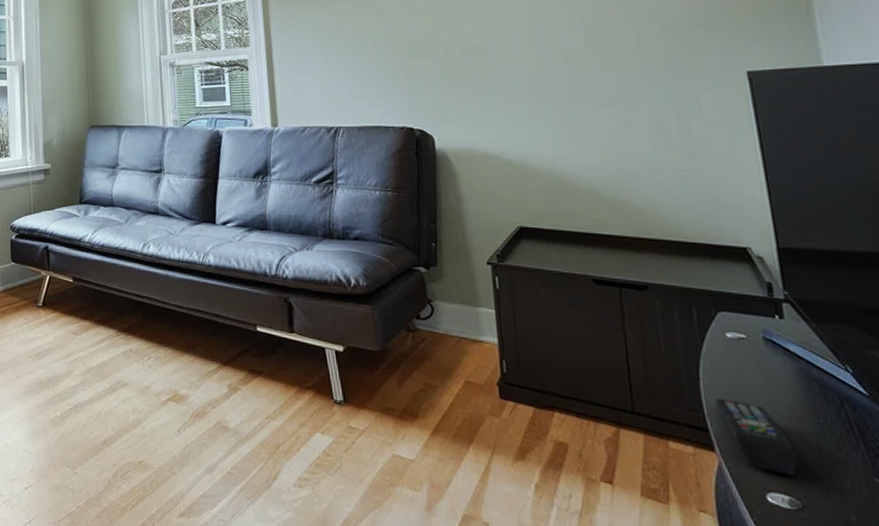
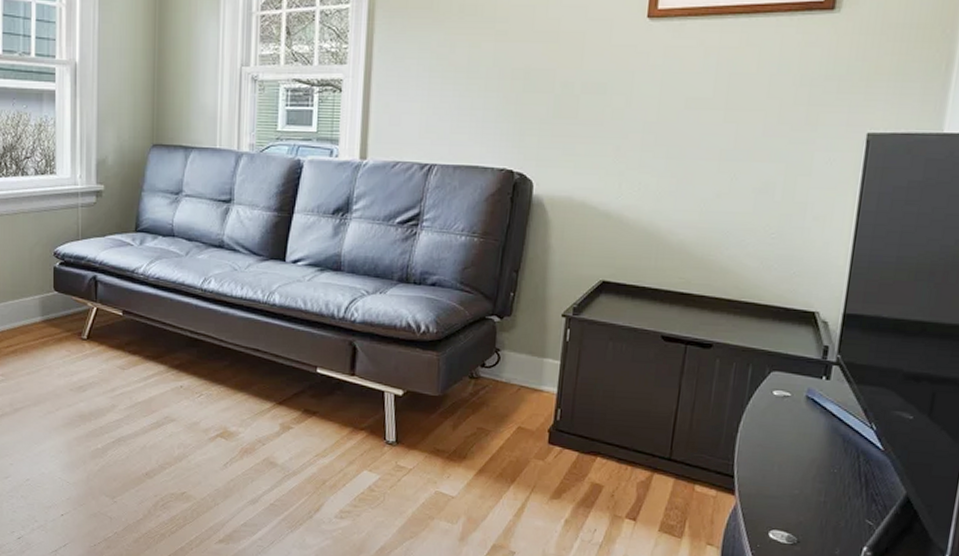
remote control: present [715,399,798,475] -> none [746,449,806,516]

